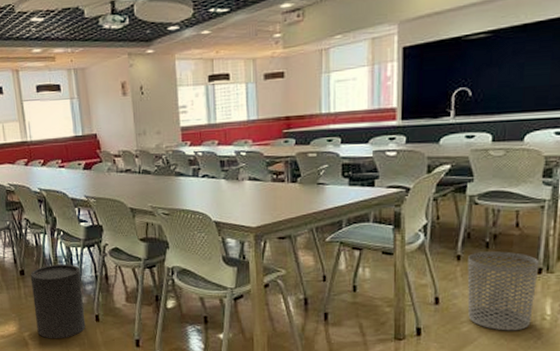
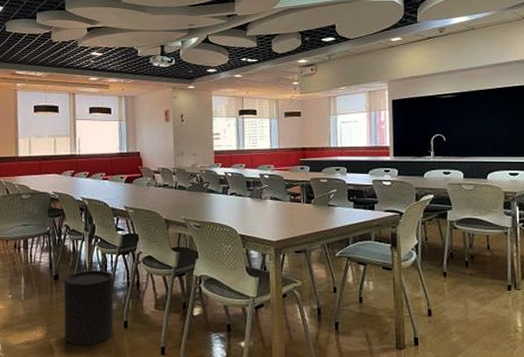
waste bin: present [467,251,540,331] -> none [452,269,509,342]

